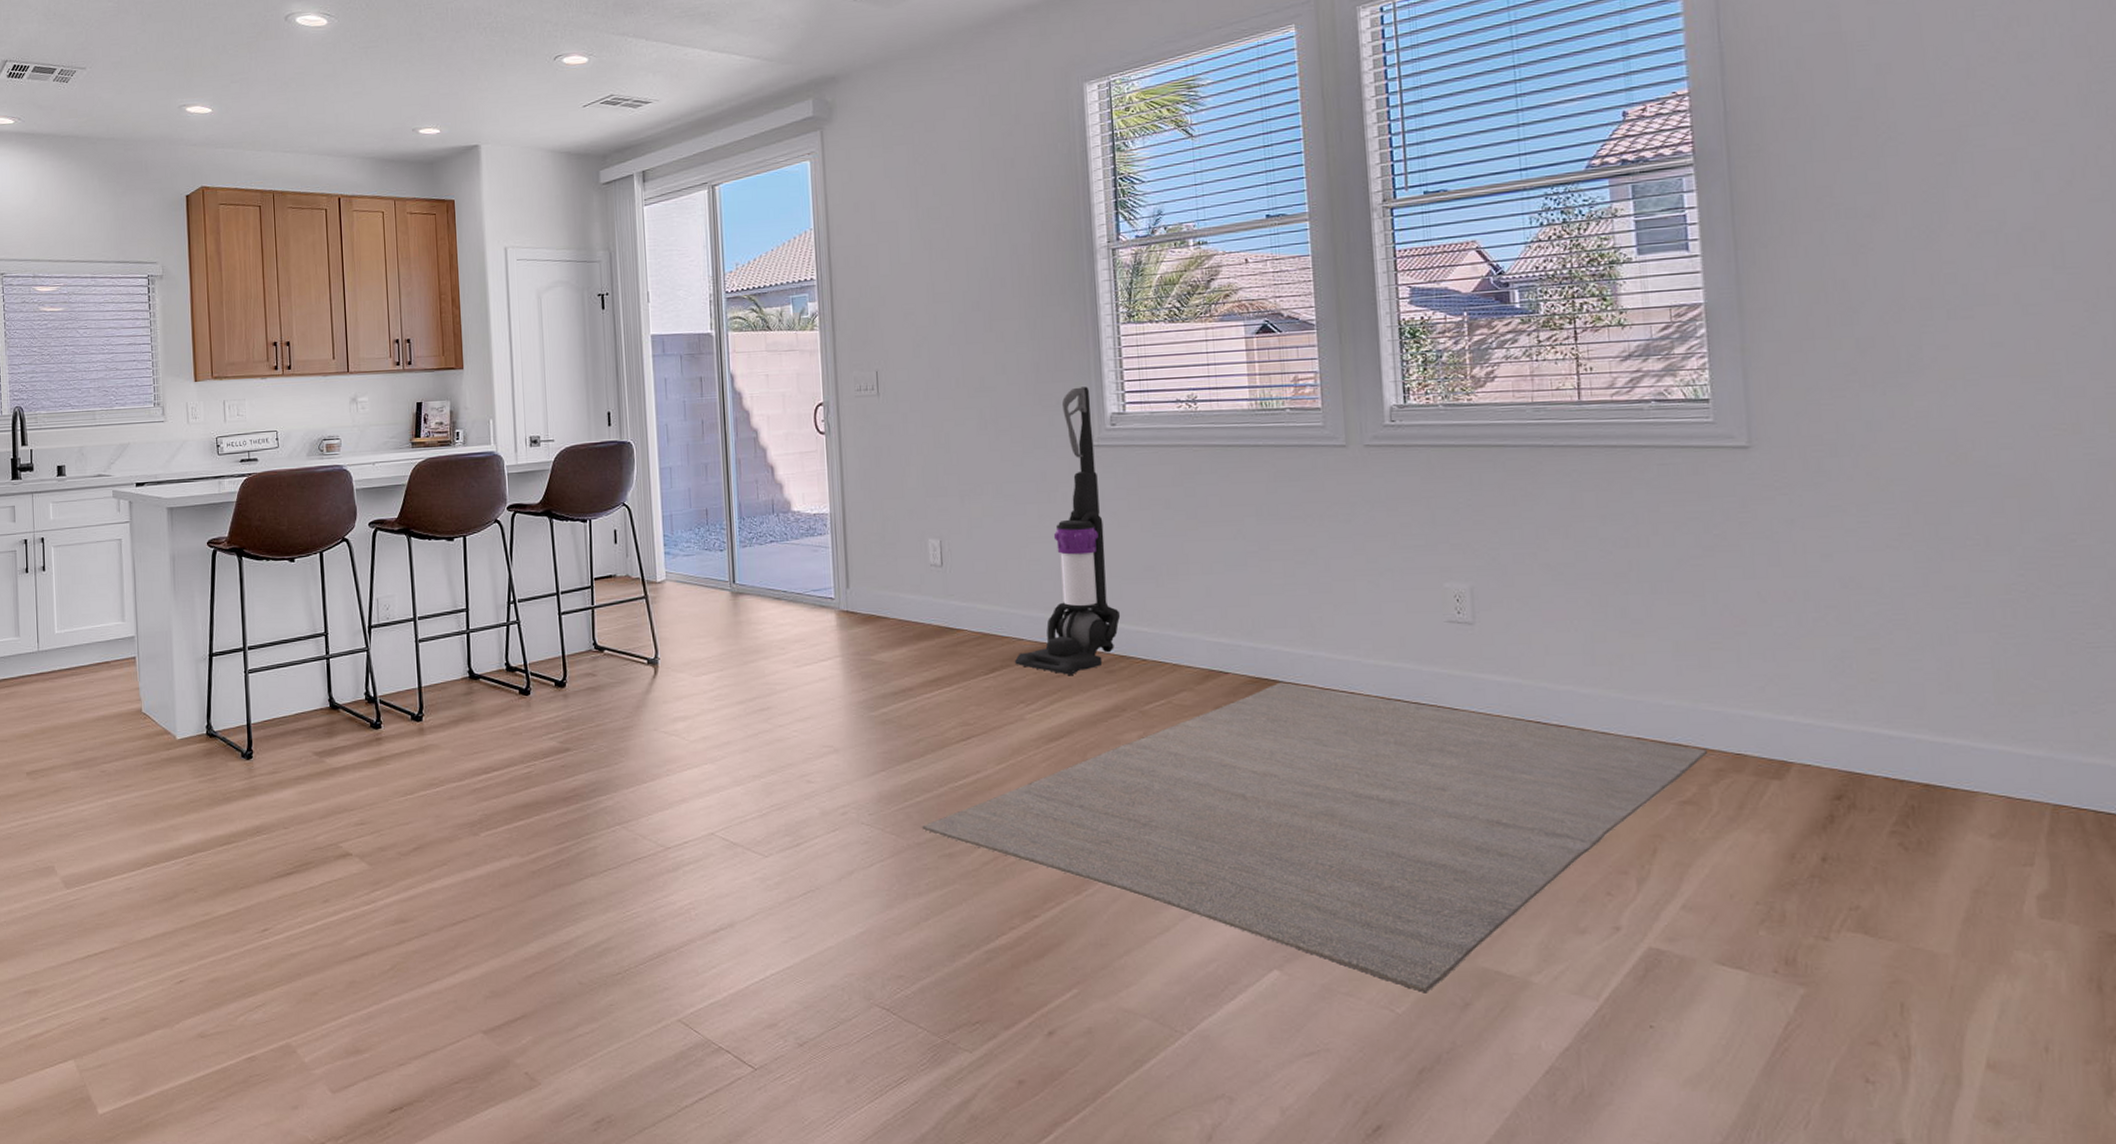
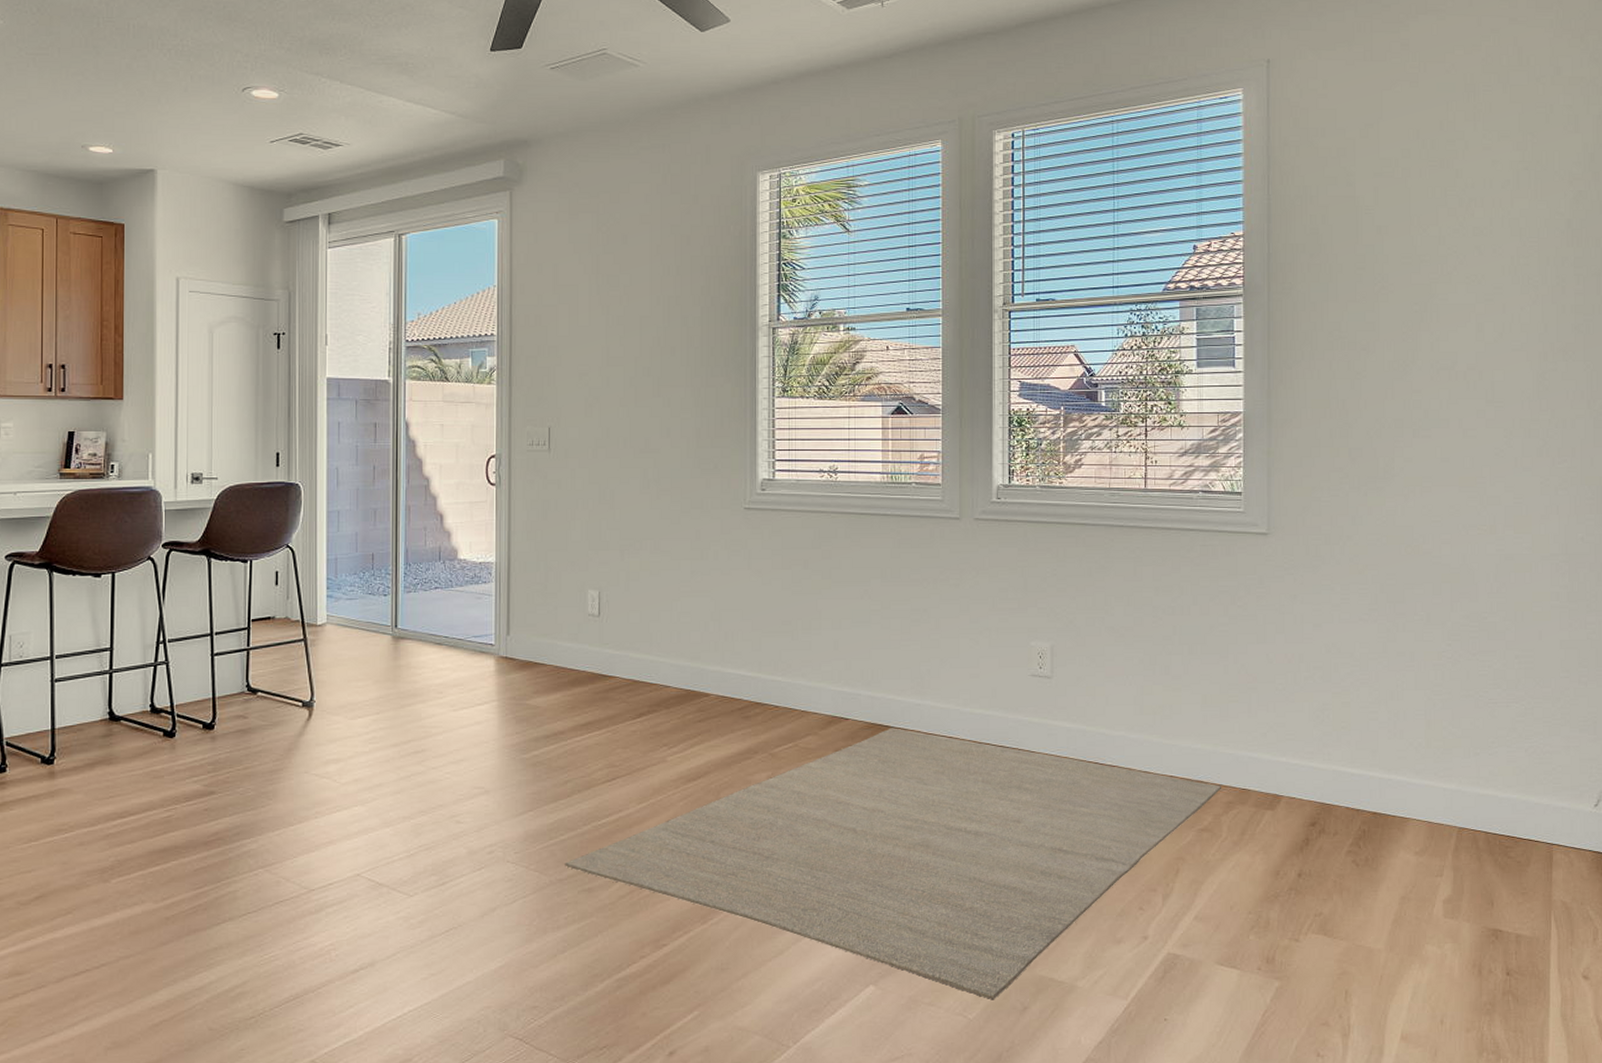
vacuum cleaner: present [1014,386,1121,675] -> none [660,453,759,720]

